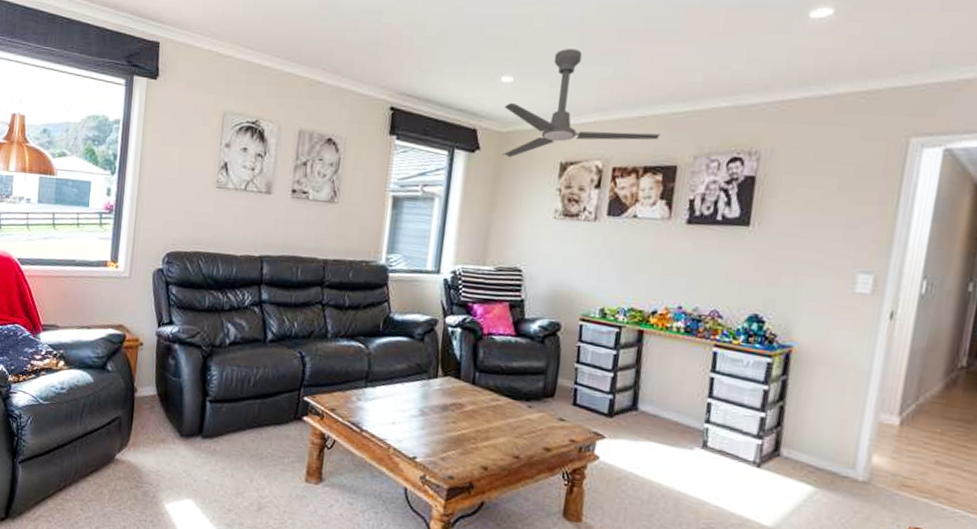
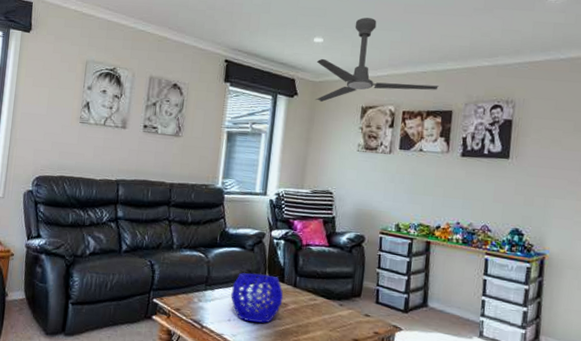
decorative bowl: none [396,367,460,427] -> present [231,273,284,323]

